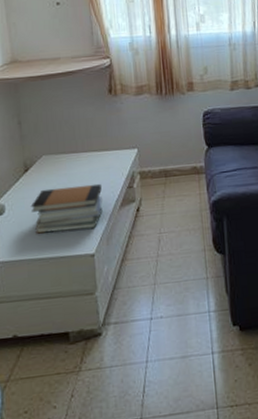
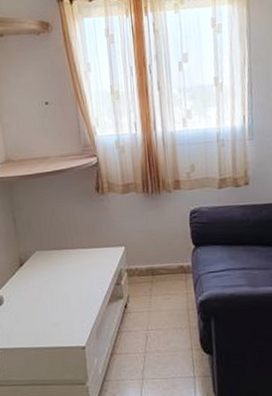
book stack: present [30,183,103,234] -> none [26,279,92,325]

